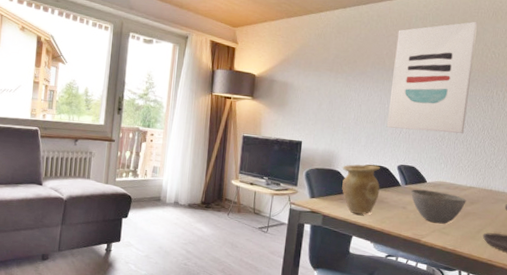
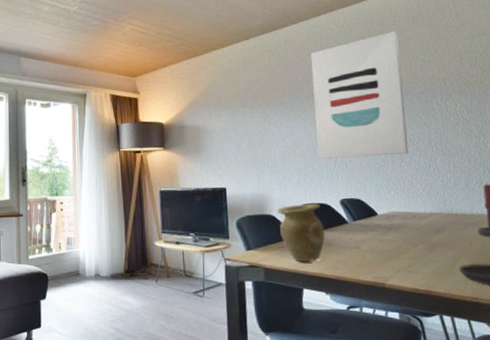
bowl: present [410,189,467,224] -> none [361,223,430,261]

